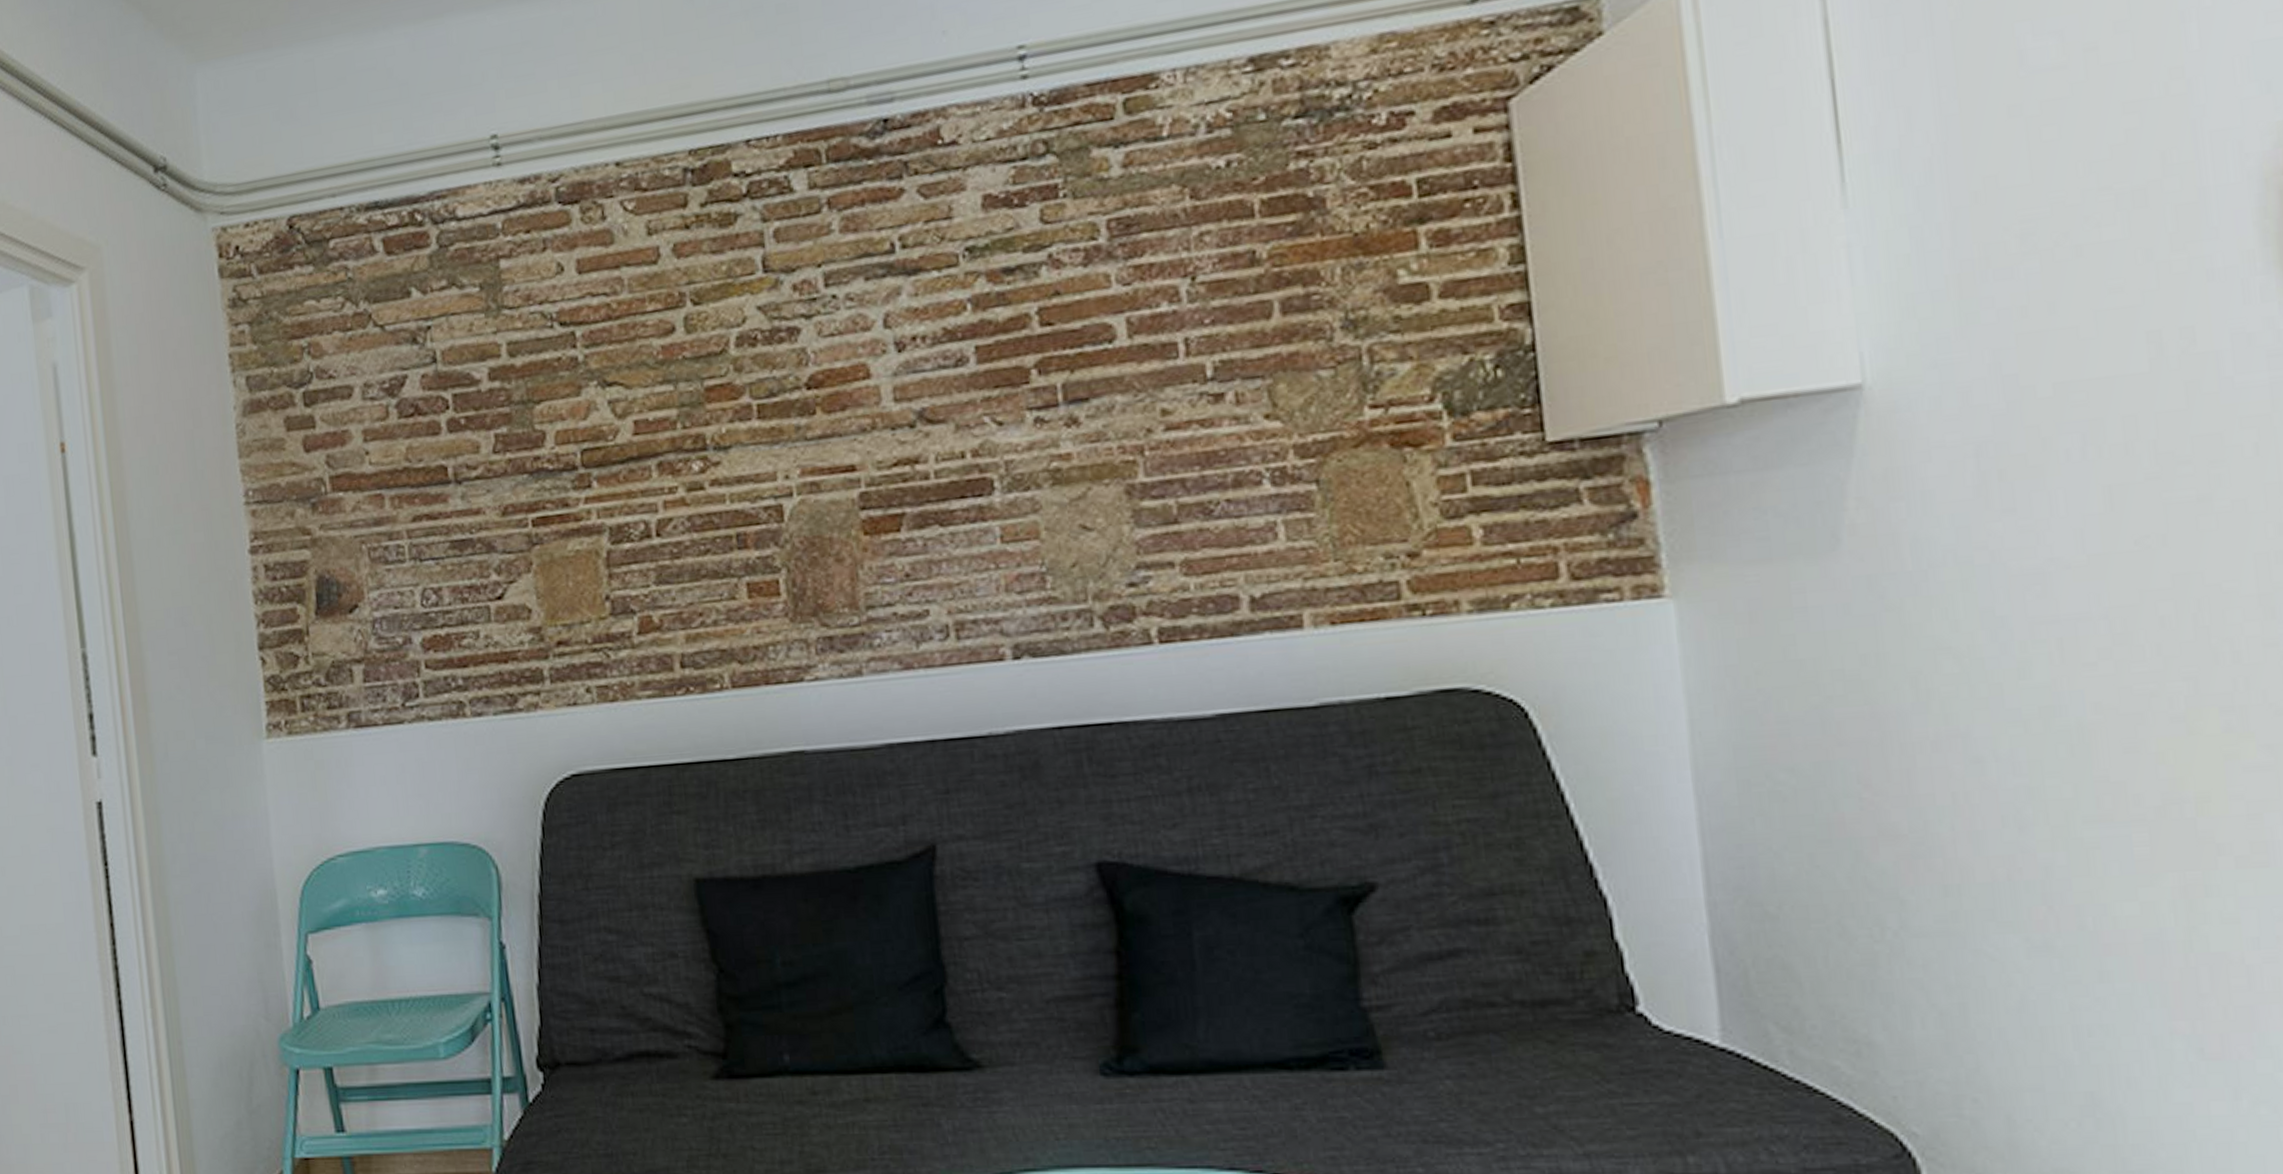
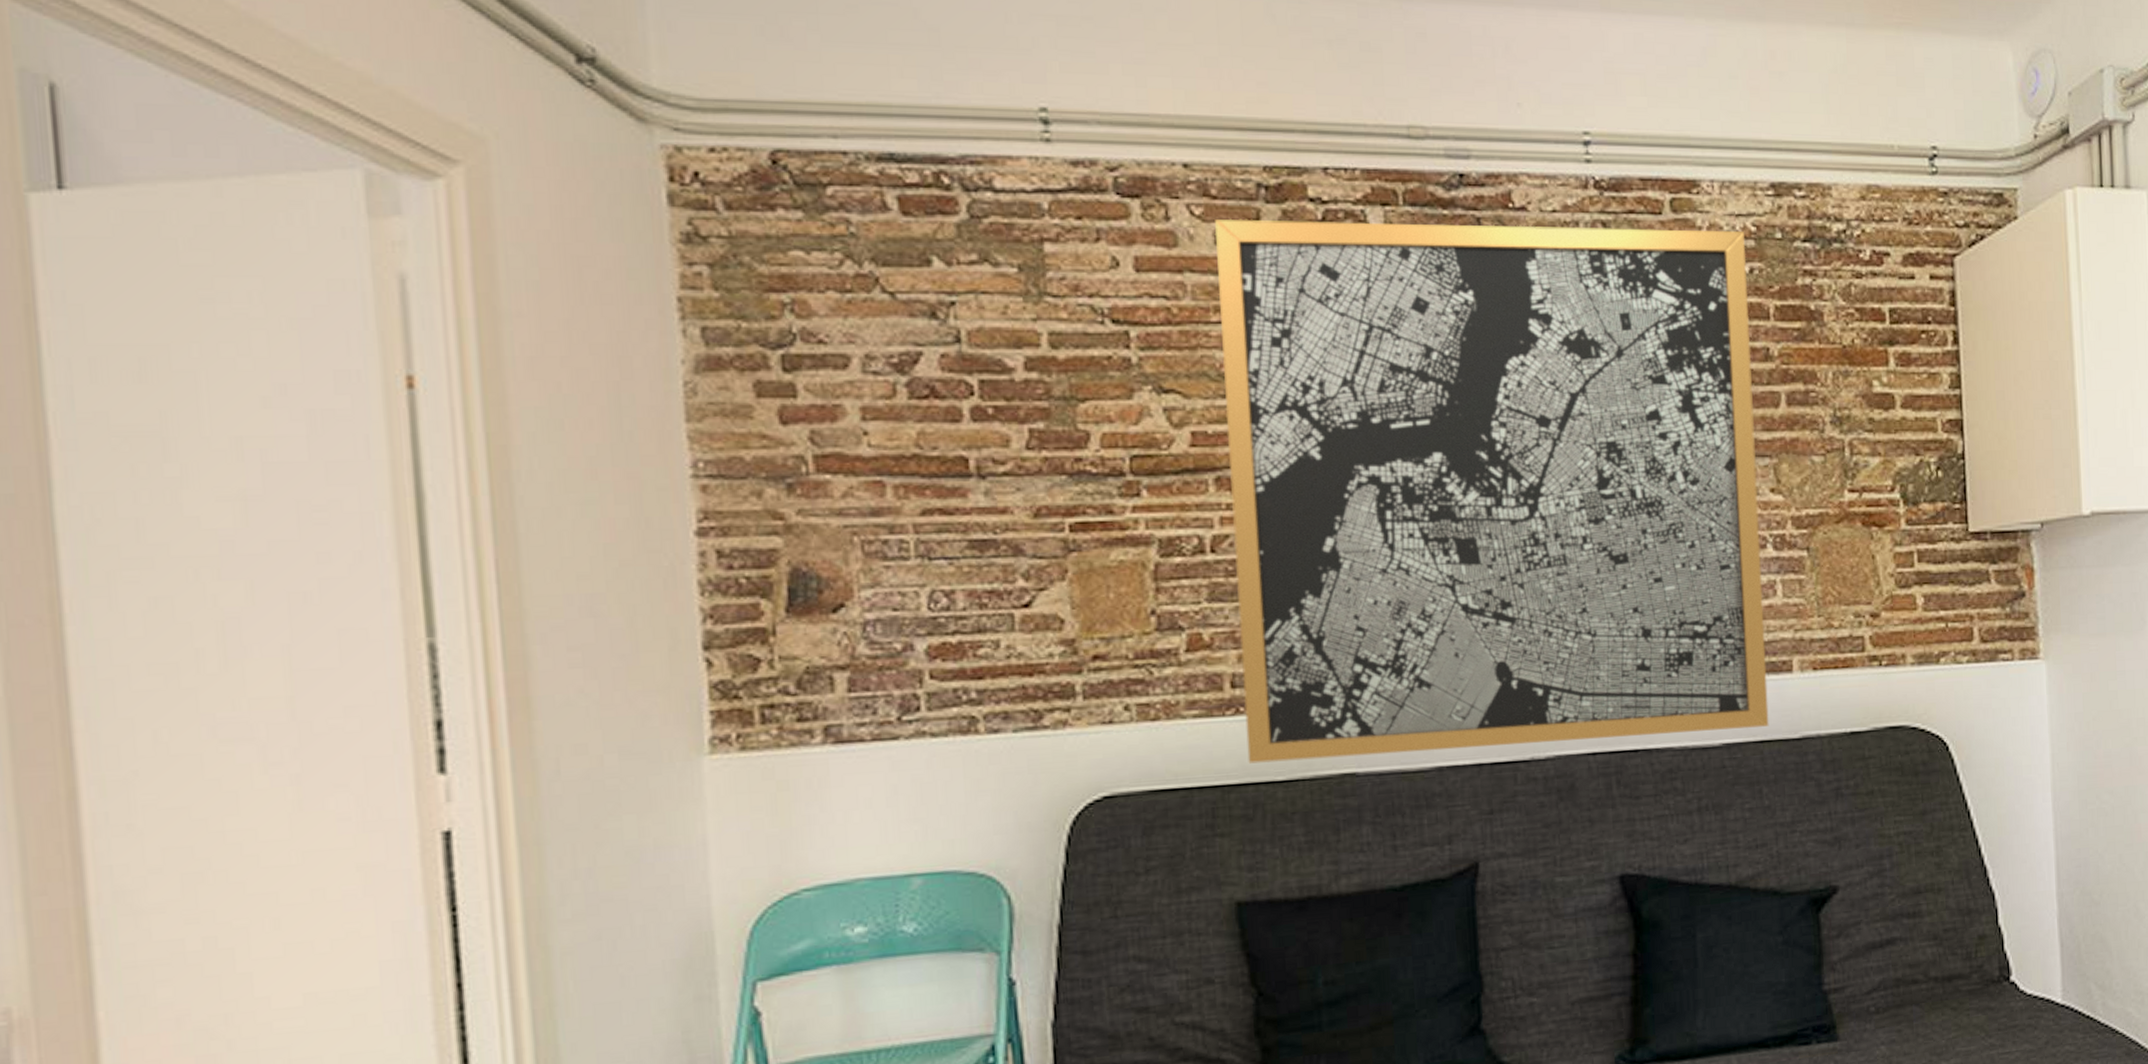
wall art: none [646,120,1275,742] -> present [1214,218,1769,764]

